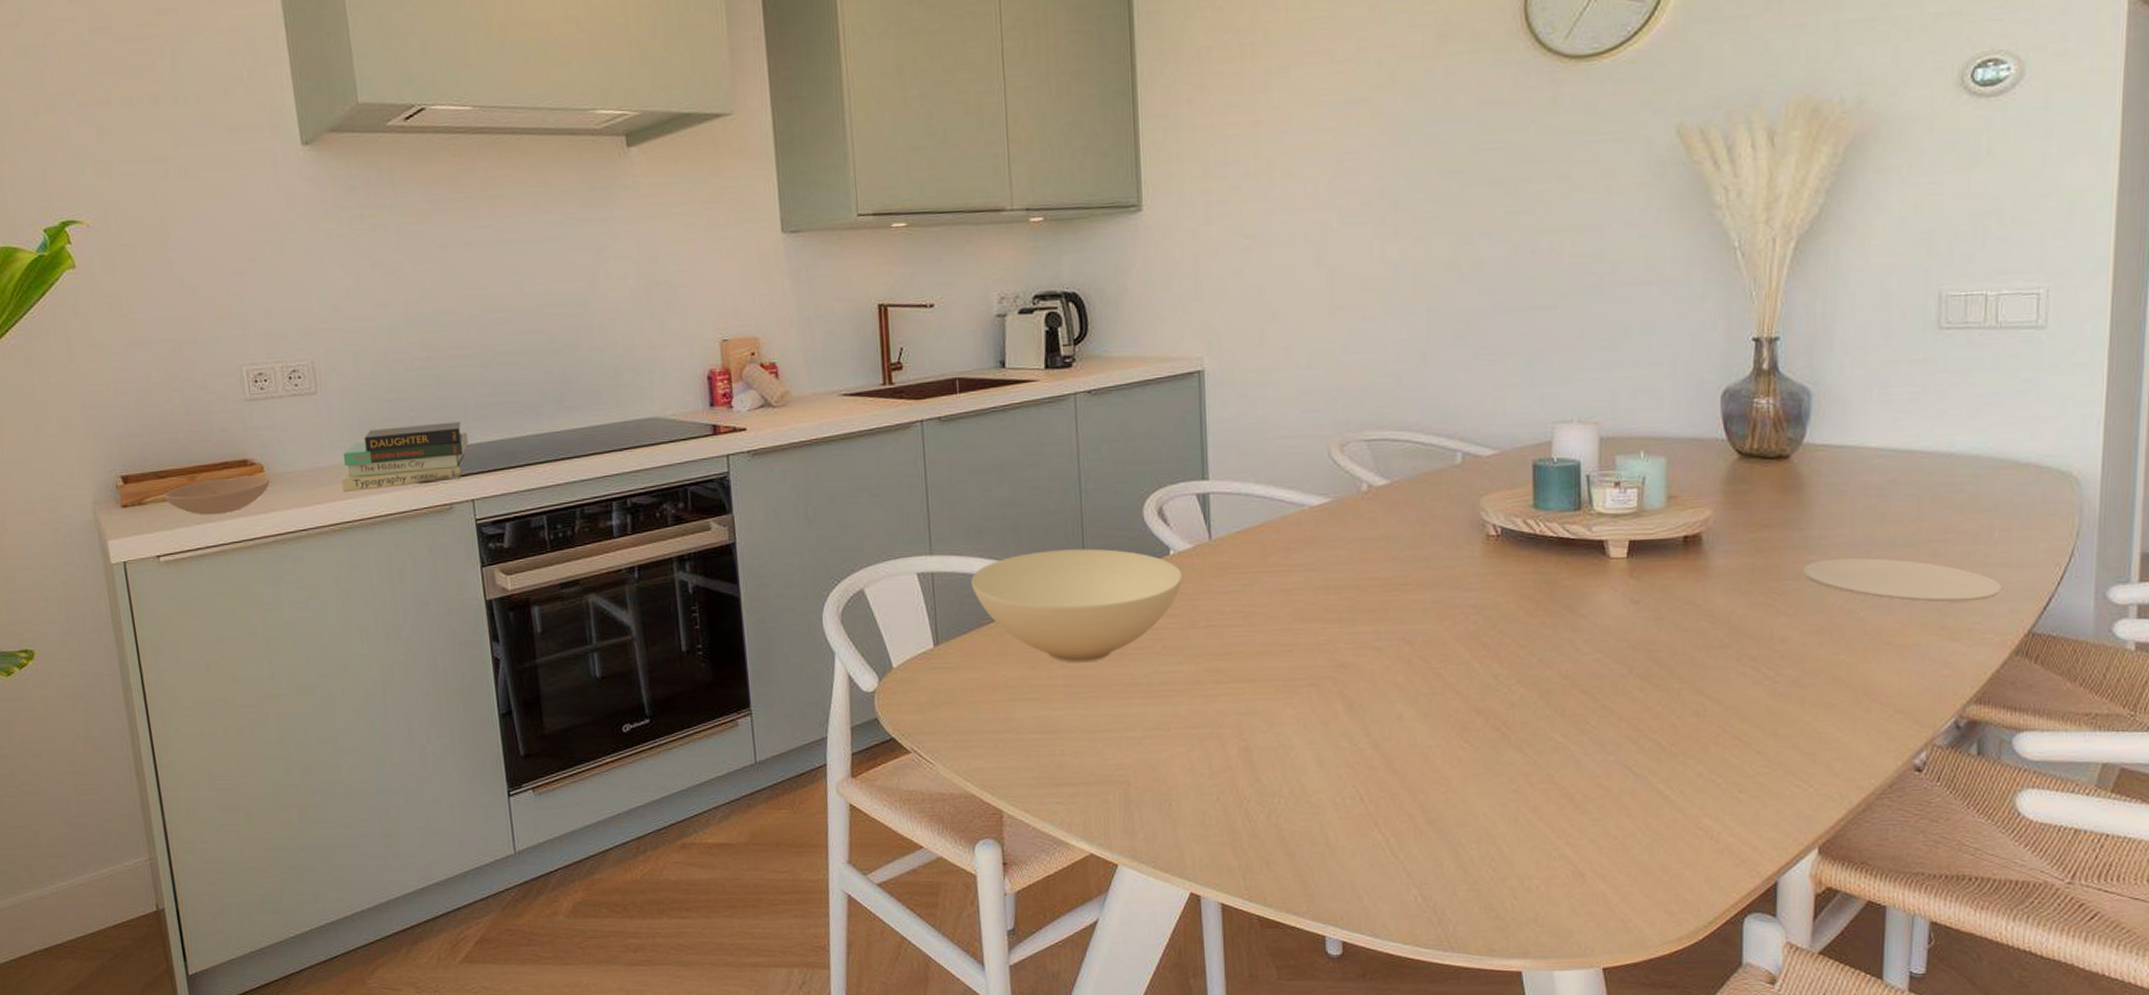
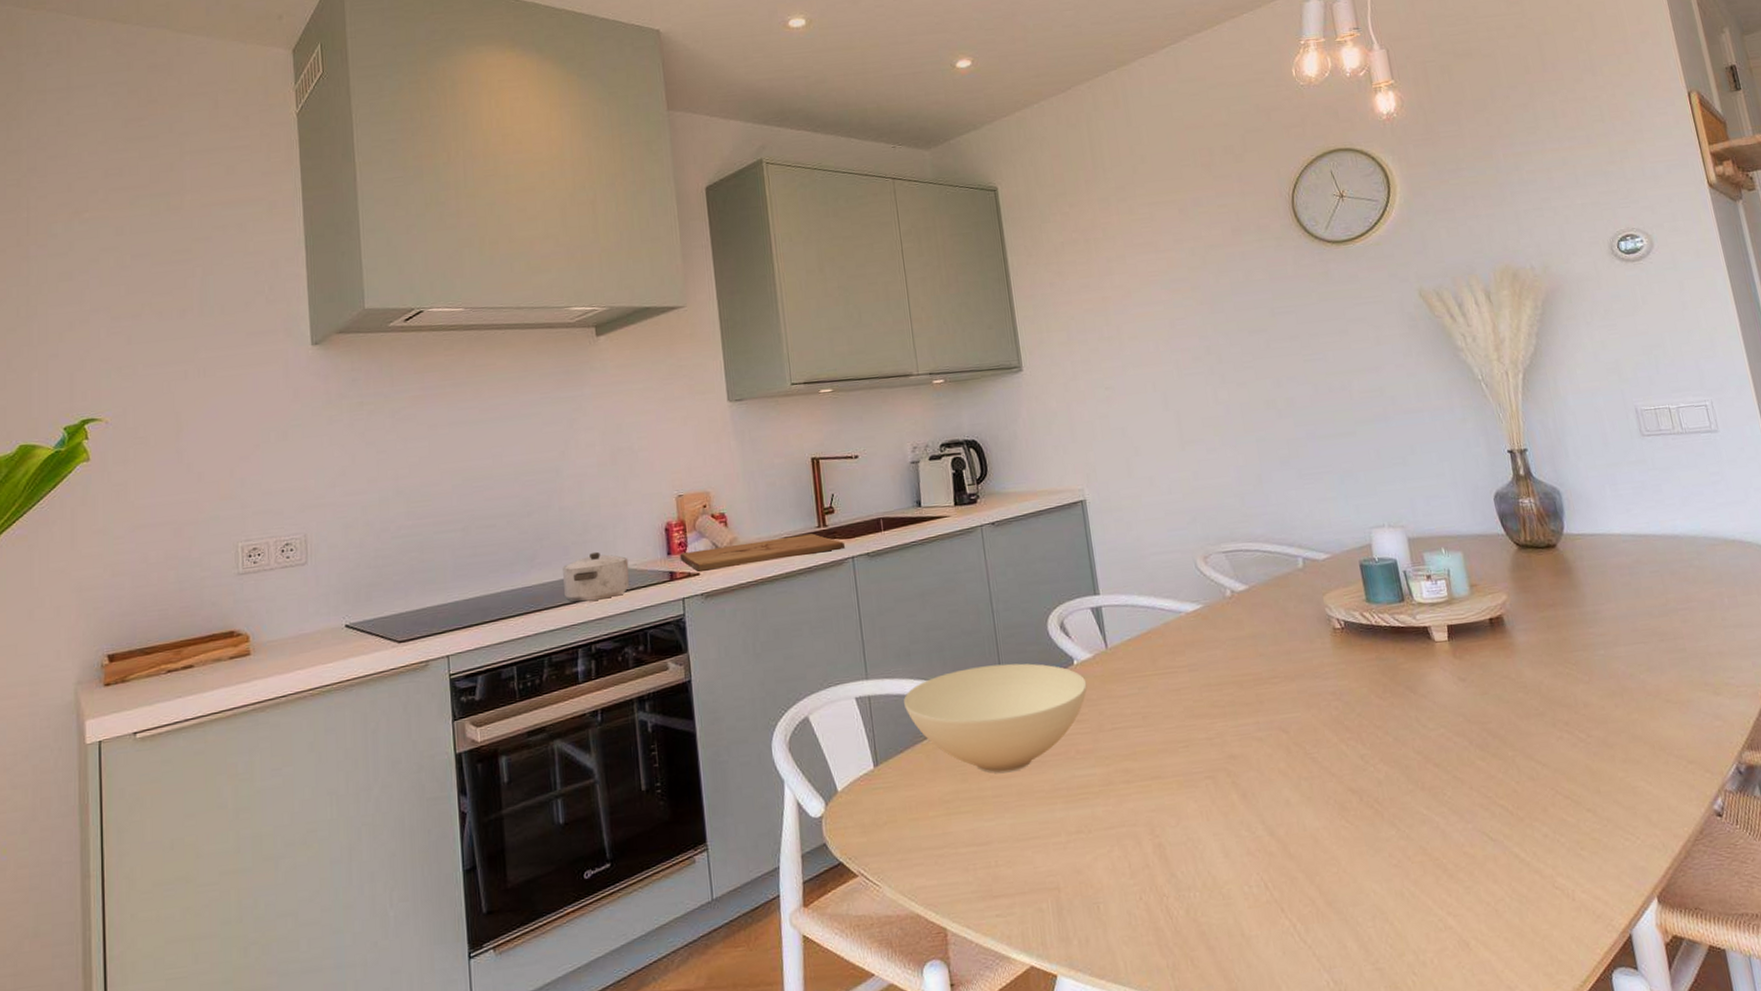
bowl: present [163,475,271,515] -> none [147,645,255,689]
books: present [341,421,469,492] -> none [324,582,446,656]
cooking pot: none [593,398,669,452] -> present [562,551,630,603]
cutting board: none [724,391,914,427] -> present [679,533,846,572]
plate: present [1803,557,2003,603] -> none [1587,626,1743,663]

